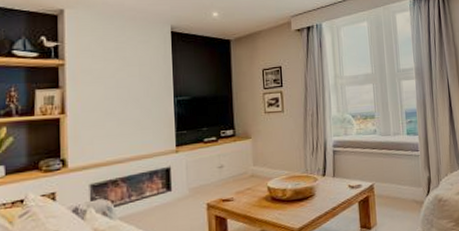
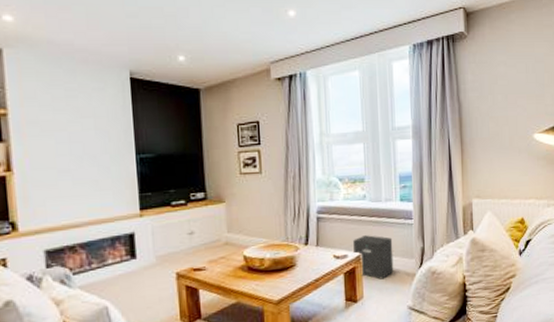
speaker: none [366,166,404,207] -> present [353,235,394,280]

